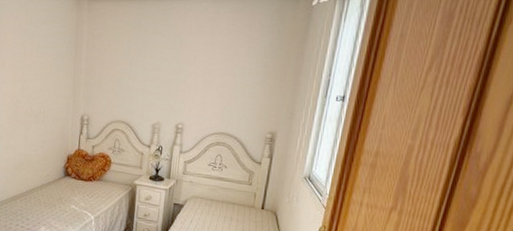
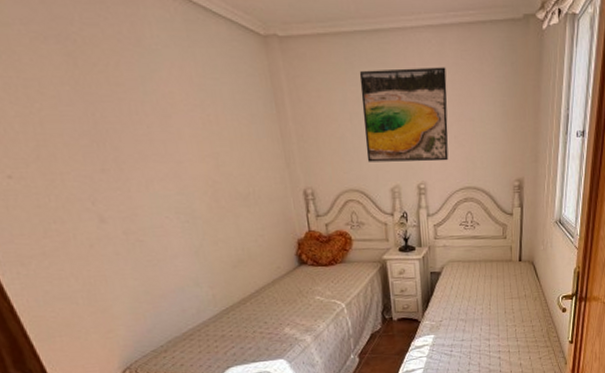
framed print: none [137,28,218,108] -> present [359,67,449,162]

